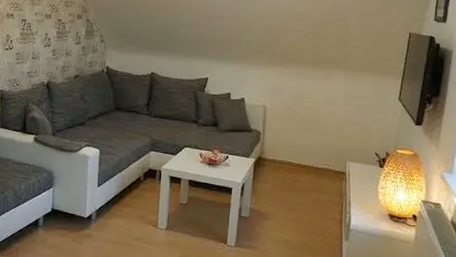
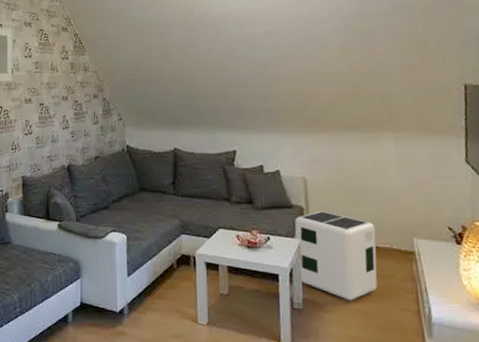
air purifier: none [249,135,318,211] -> present [294,211,378,301]

